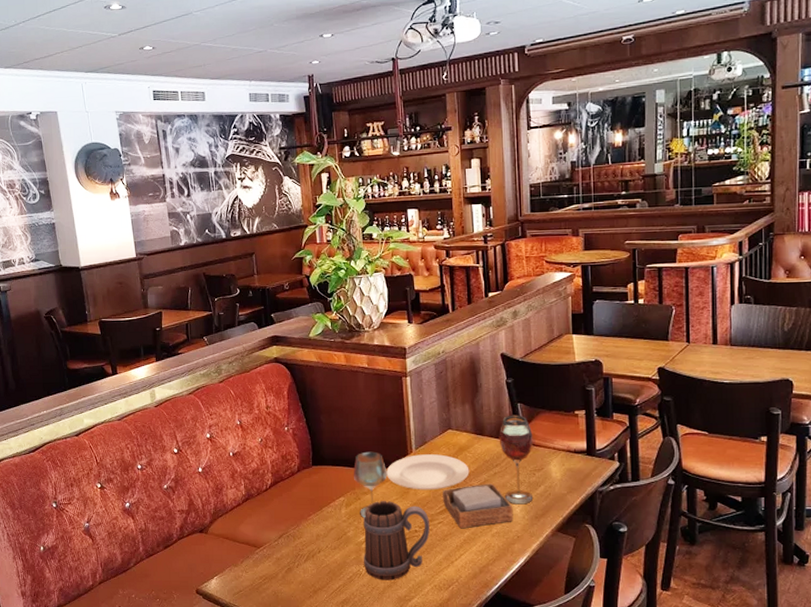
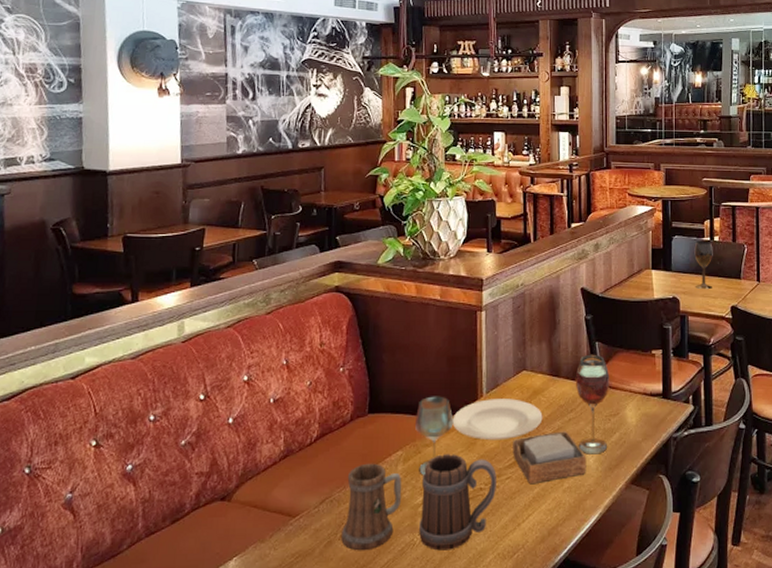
beer mug: none [298,507,347,577] -> present [341,463,402,551]
wine glass: none [617,304,638,352] -> present [694,240,713,290]

